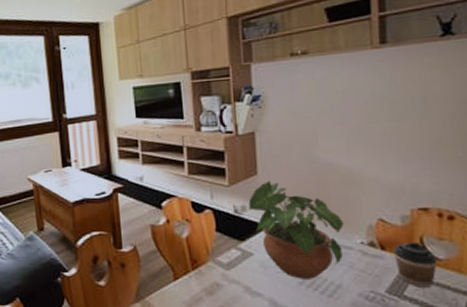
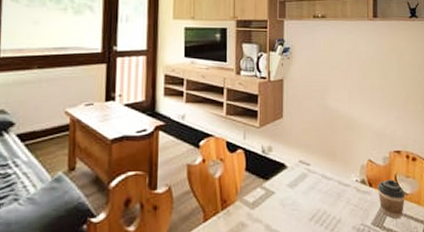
potted plant: present [248,180,344,279] -> none [274,123,345,216]

